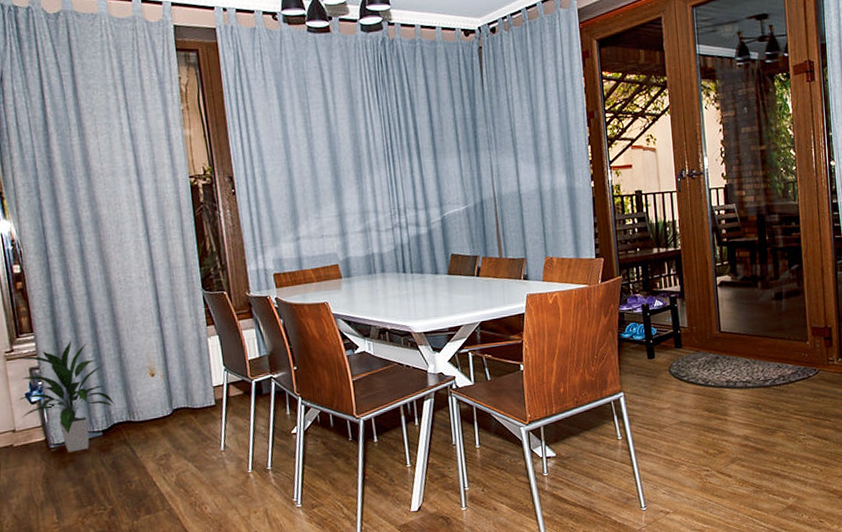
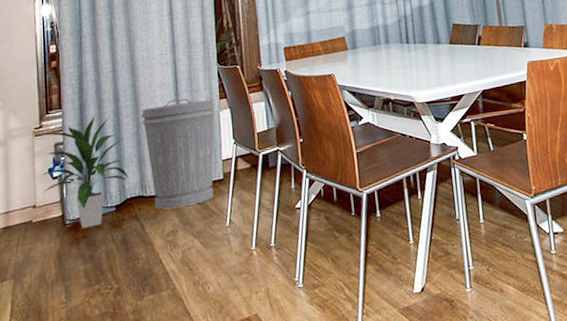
trash can: none [123,324,206,435] -> present [141,98,215,210]

